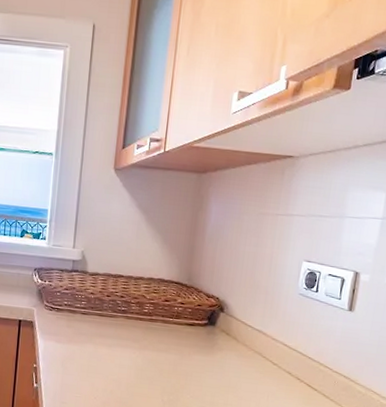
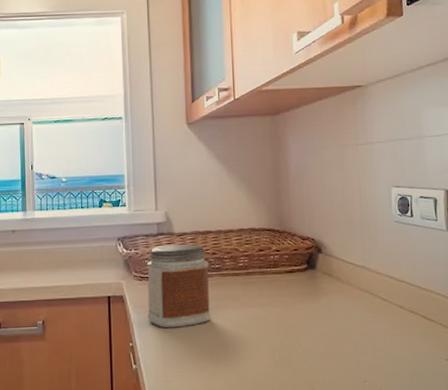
jar: none [52,281,116,358] -> present [146,243,211,328]

